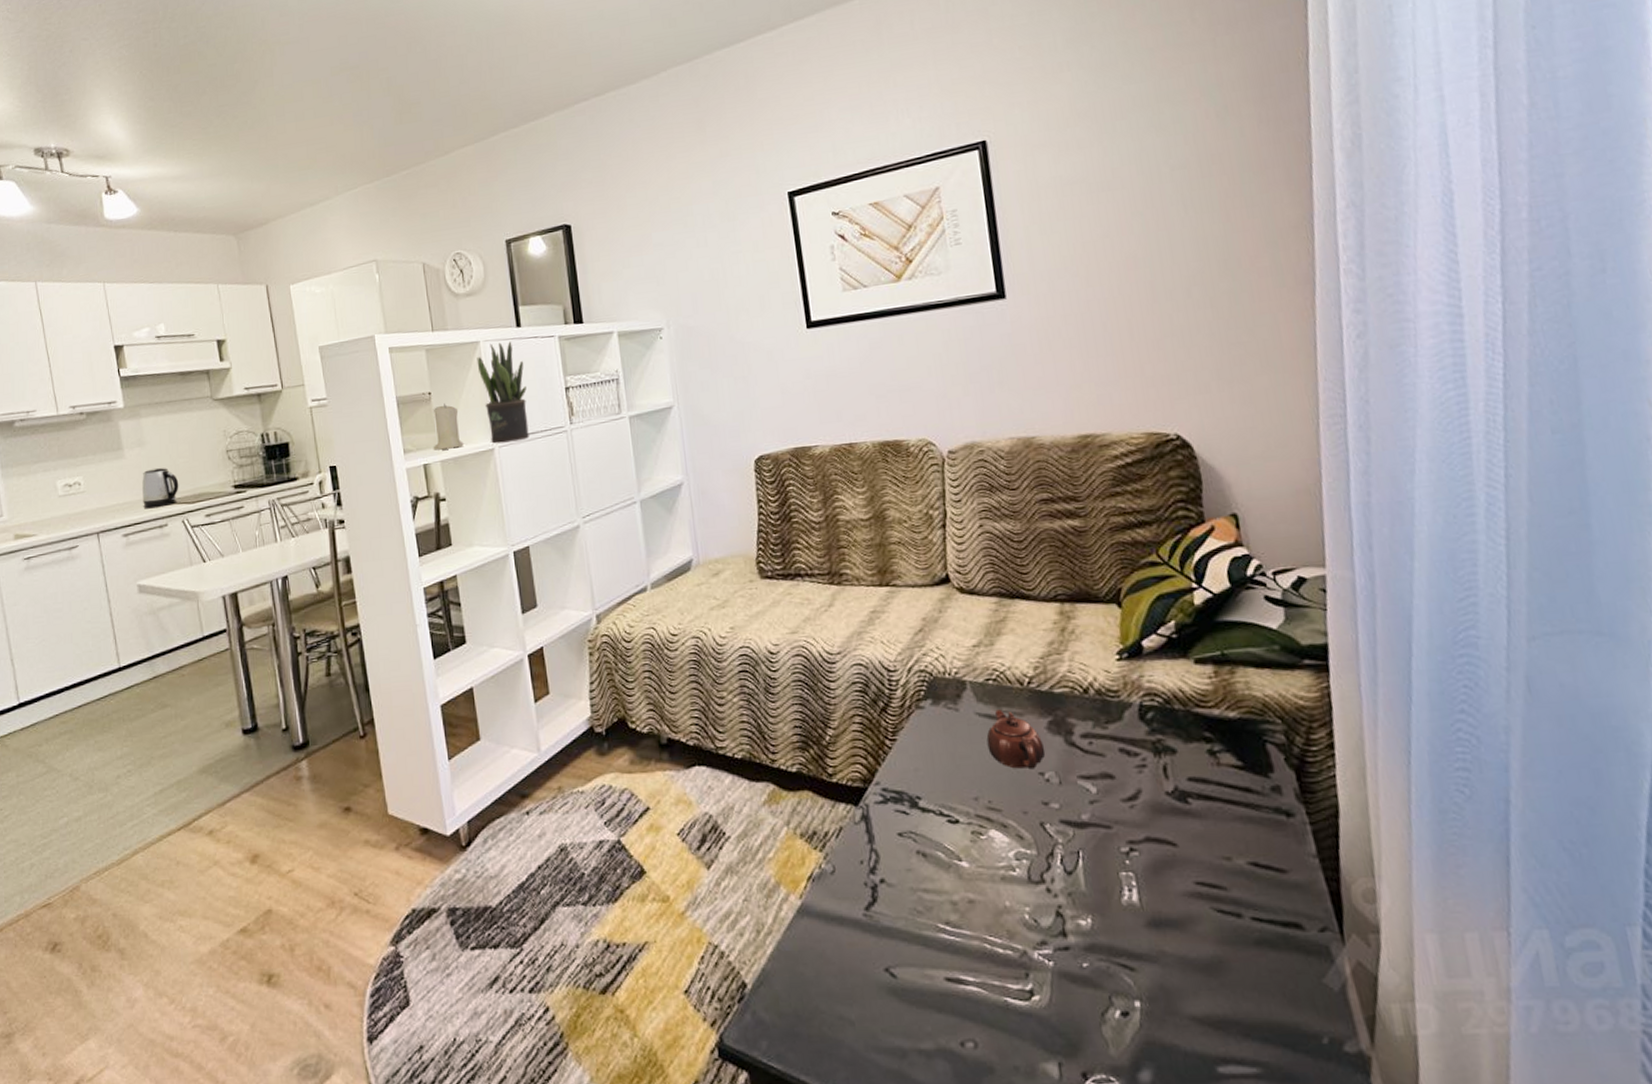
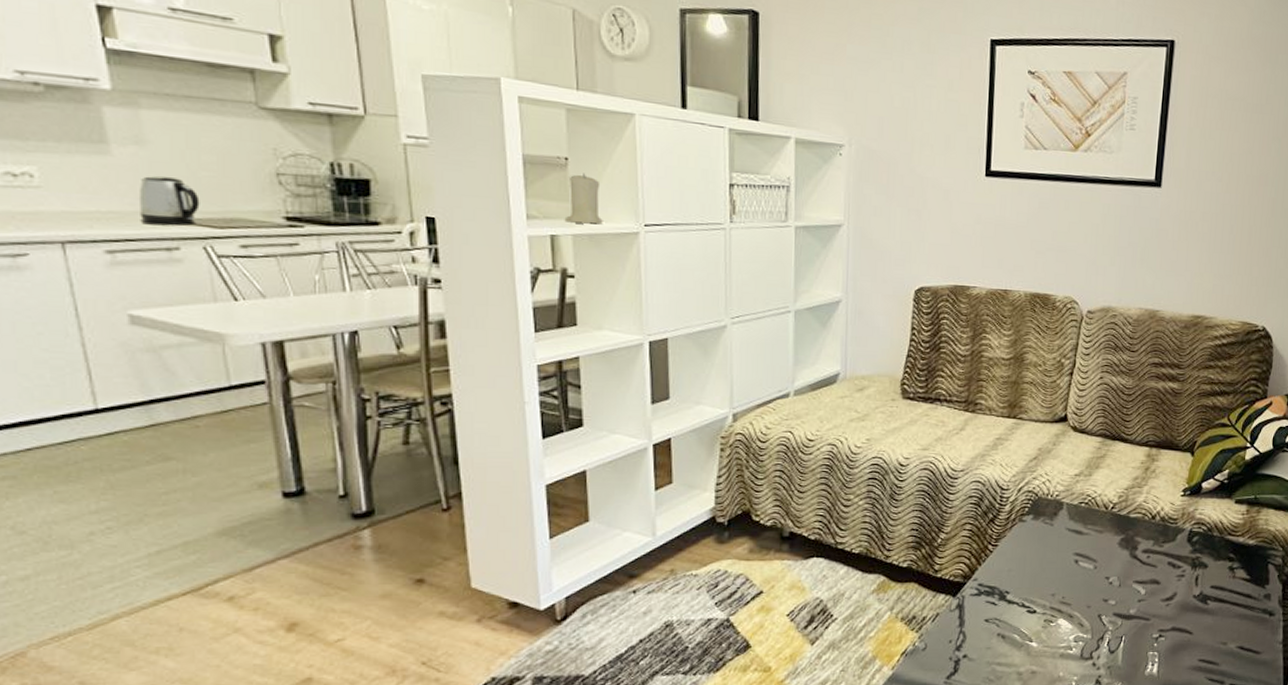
potted plant: present [476,341,529,444] -> none [629,119,686,230]
teapot: present [986,709,1046,770] -> none [1070,527,1114,574]

